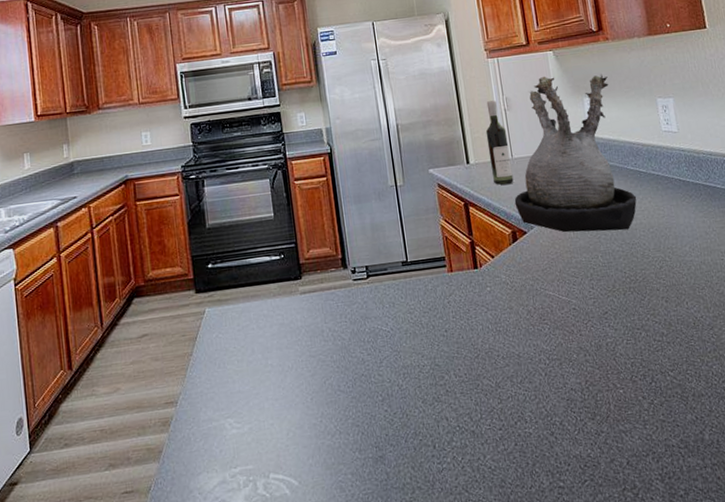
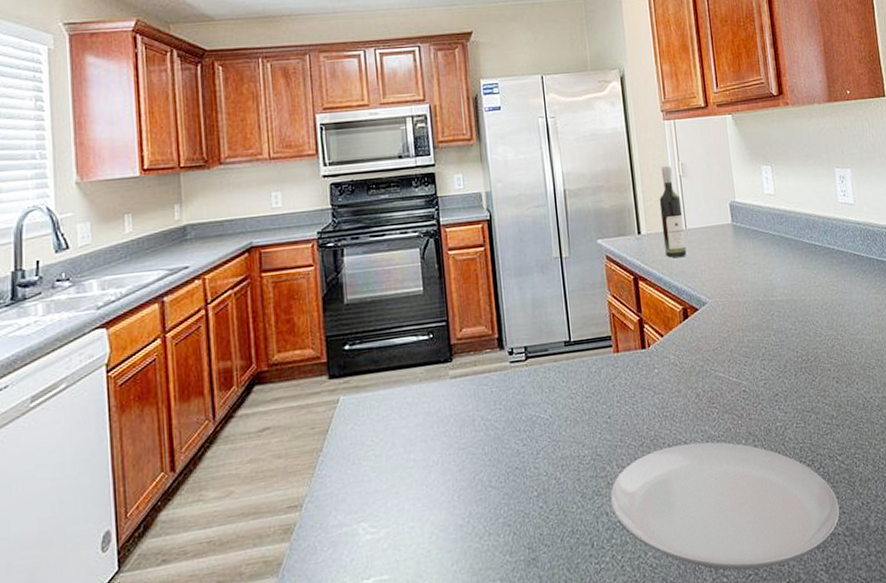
plate: none [449,355,674,476] -> present [611,442,840,570]
plant: present [514,74,637,233] -> none [686,140,812,310]

